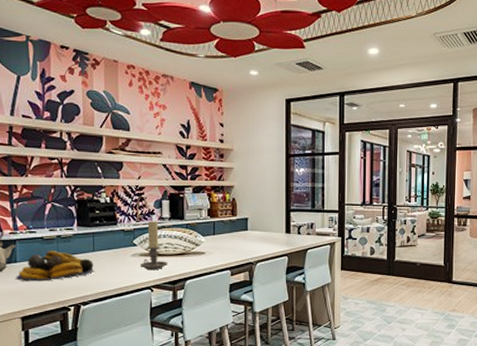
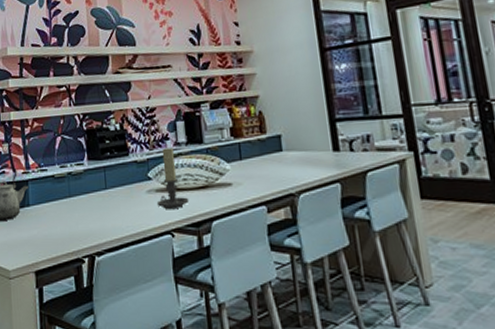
fruit bowl: present [16,251,94,282] -> none [29,191,107,229]

